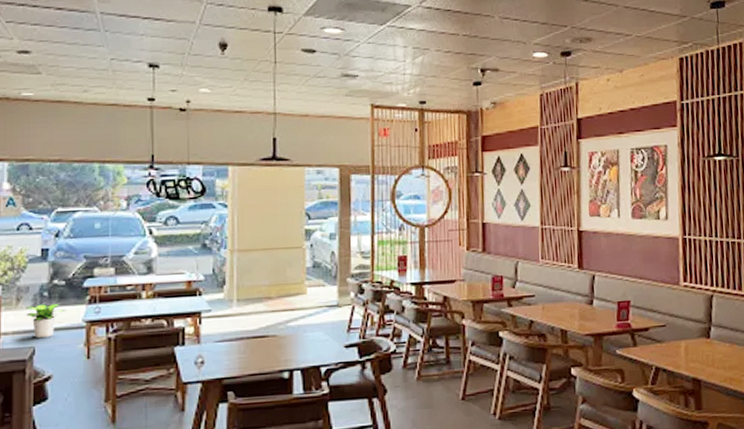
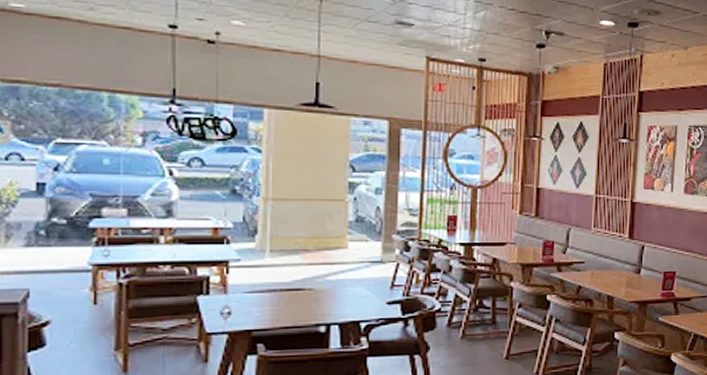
potted plant: present [26,303,67,338] -> none [18,243,68,279]

